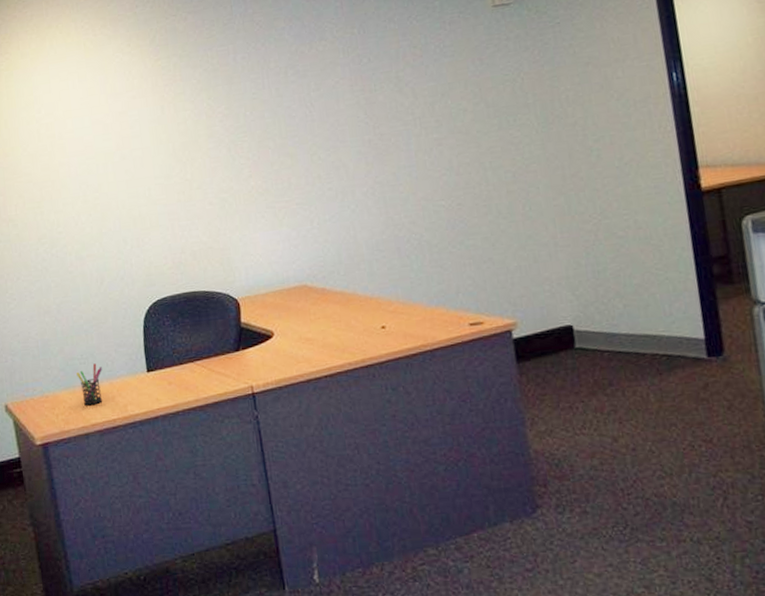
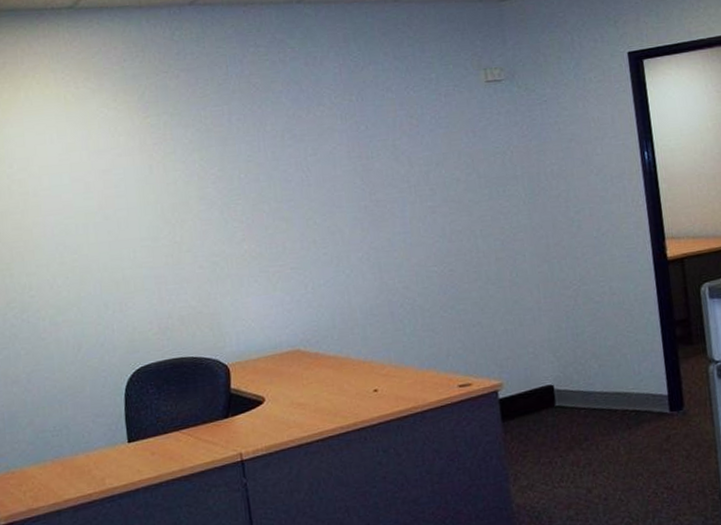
pen holder: present [76,363,103,406] -> none [48,435,78,481]

